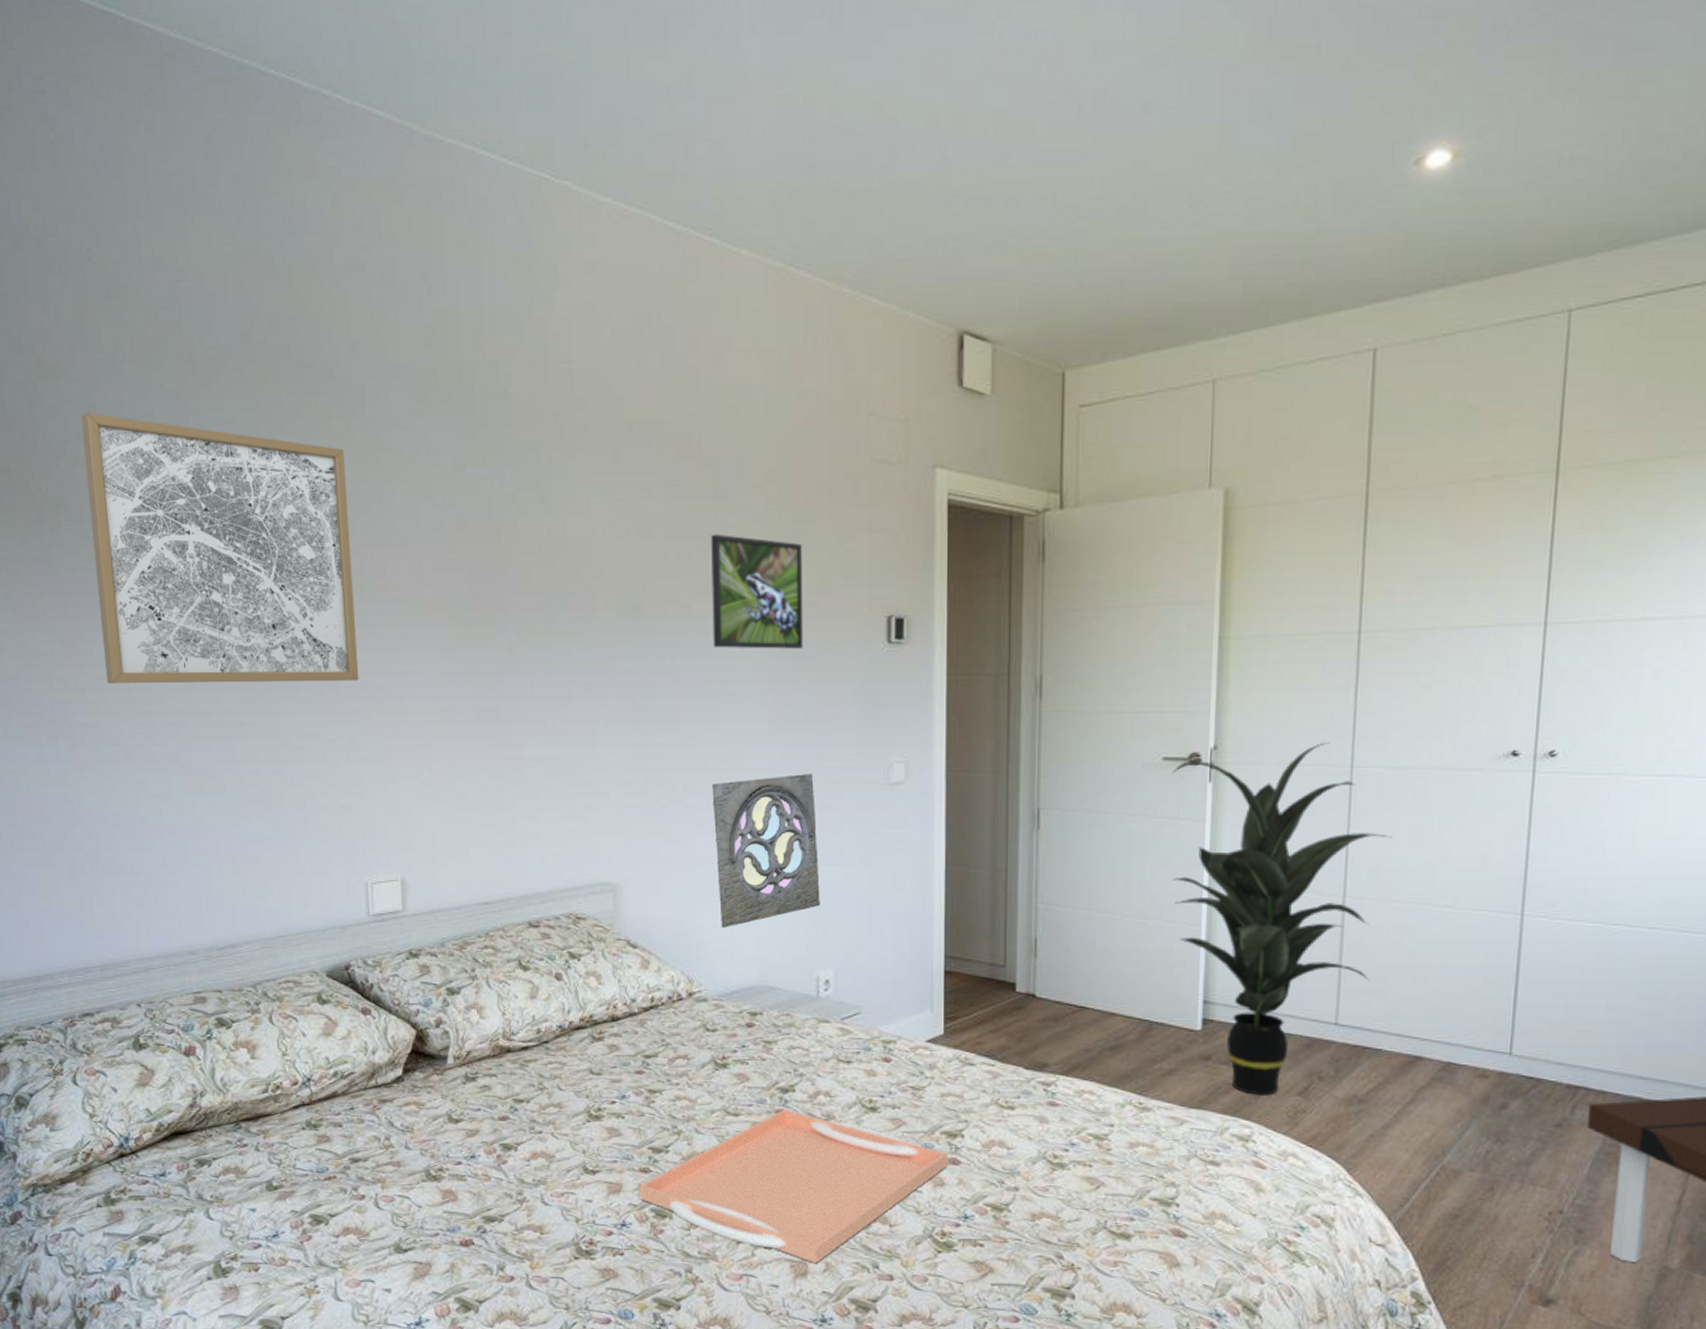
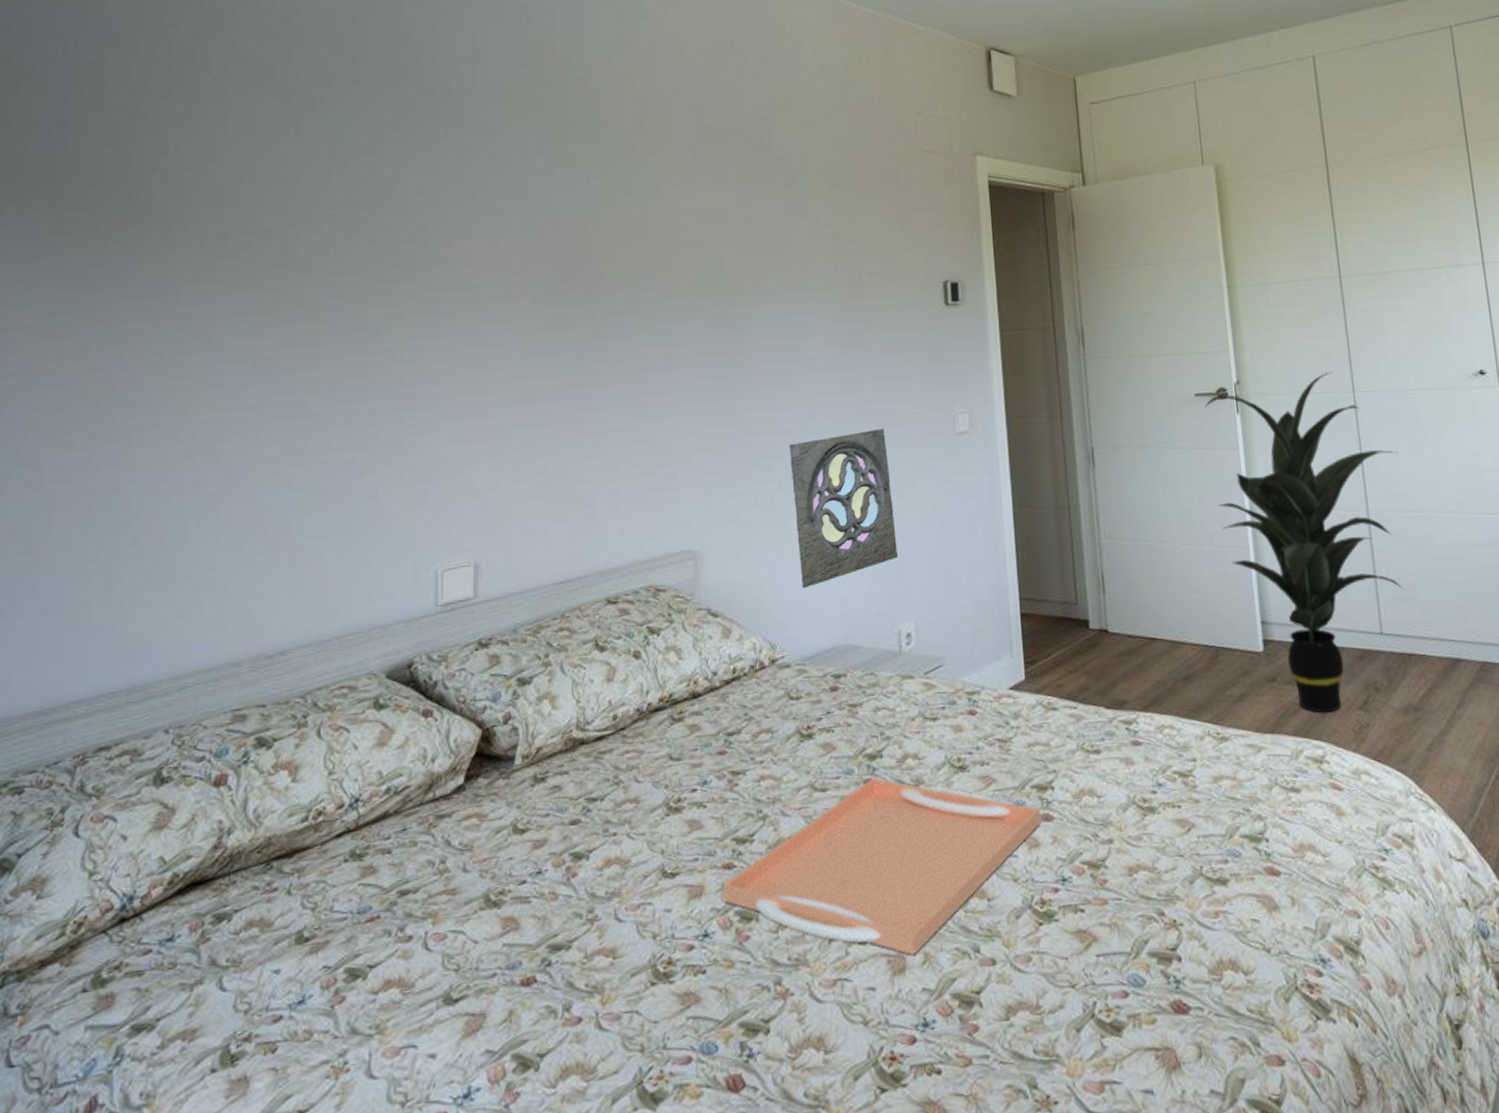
wall art: present [81,412,359,683] -> none [174,128,442,382]
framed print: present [711,533,804,649] -> none [783,216,870,318]

